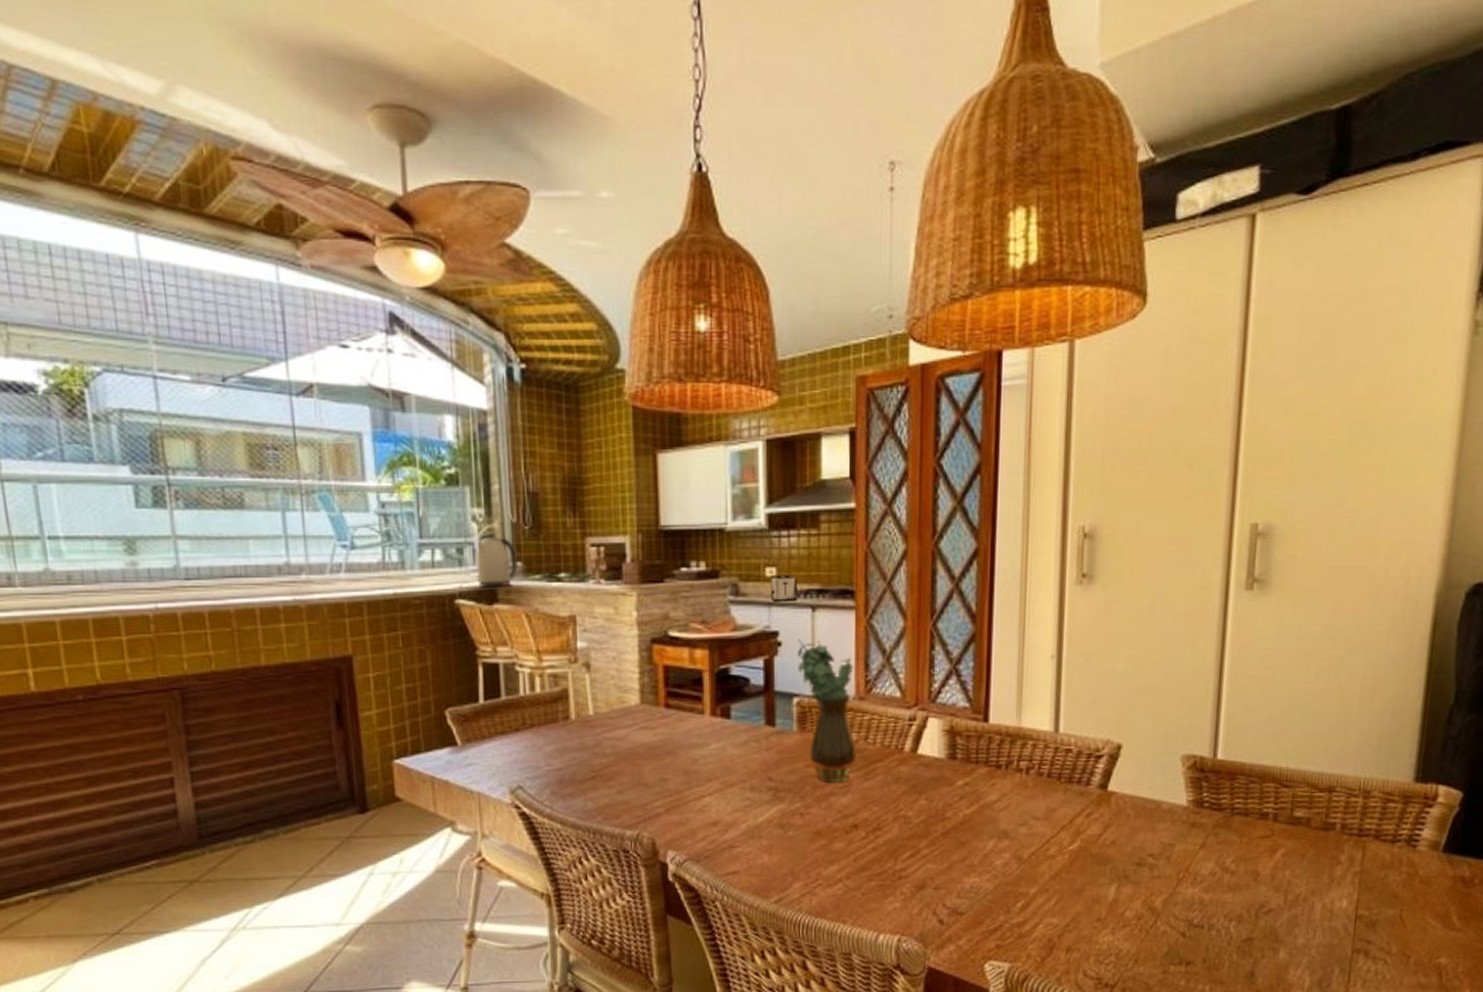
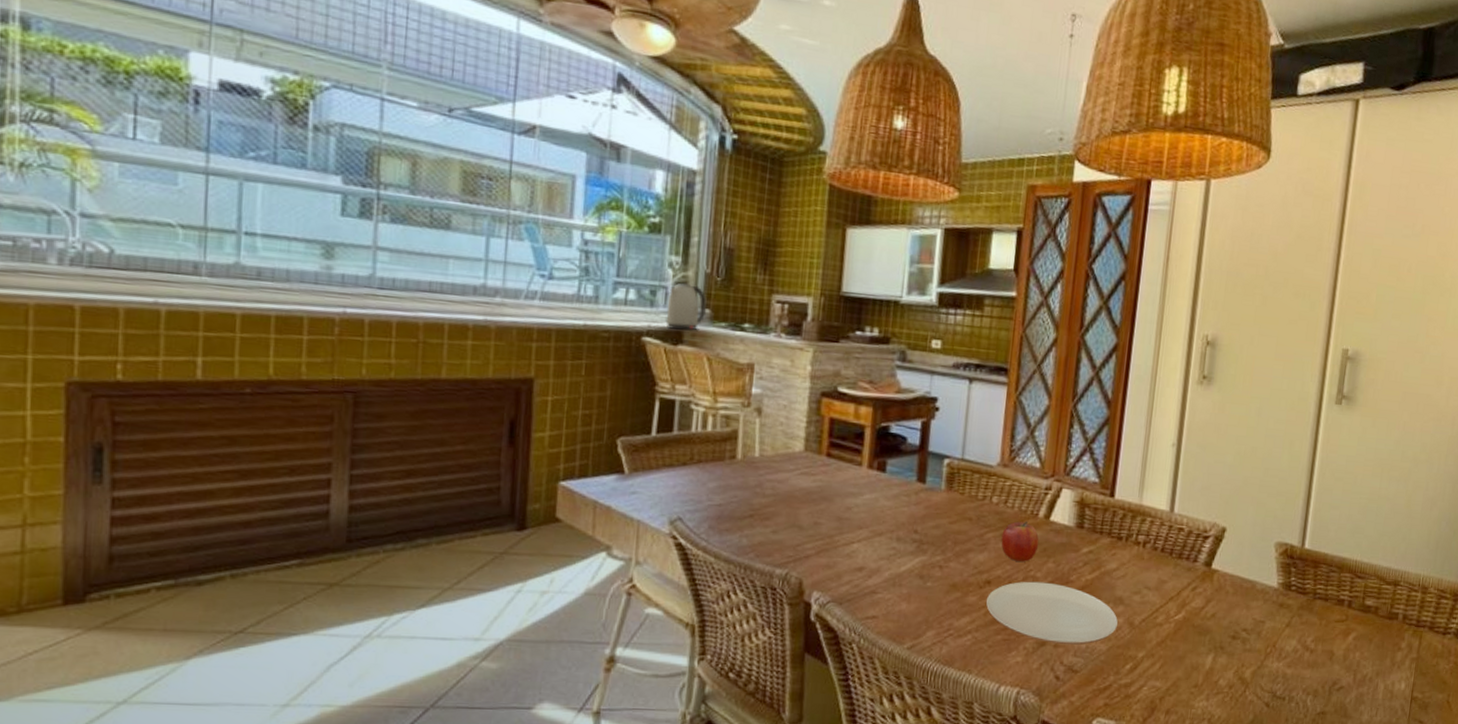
toaster: present [770,574,798,603] -> none [933,346,960,373]
vase: present [798,639,857,783] -> none [951,406,1001,541]
plate: none [854,821,1004,887] -> present [985,581,1118,645]
fruit: none [865,756,908,801] -> present [1001,521,1039,562]

